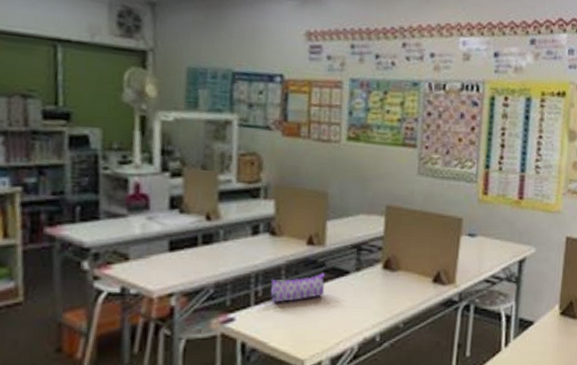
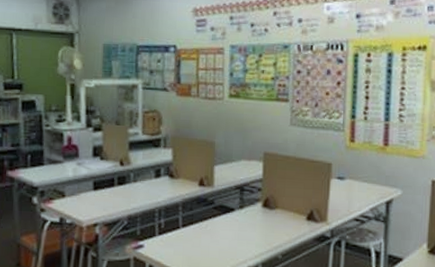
pencil case: present [270,273,325,303] -> none [170,209,214,234]

